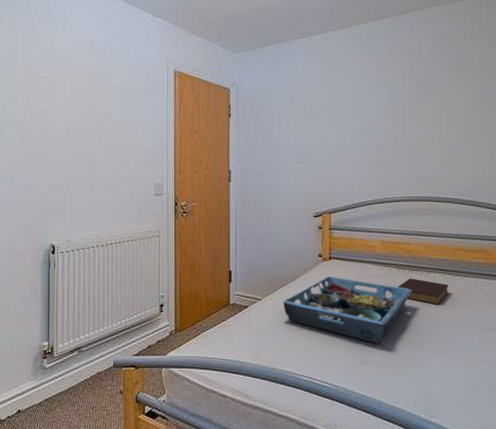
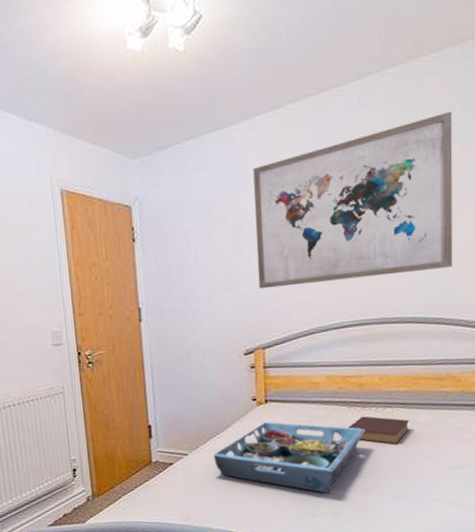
wall art: none [327,42,483,164] -> present [253,111,453,289]

